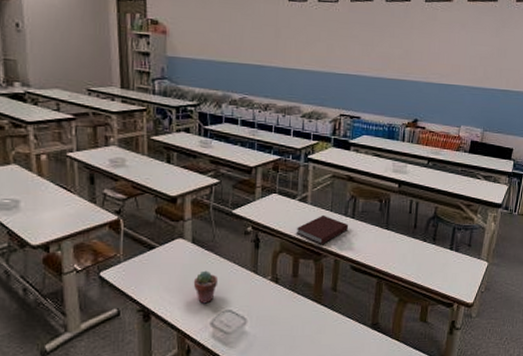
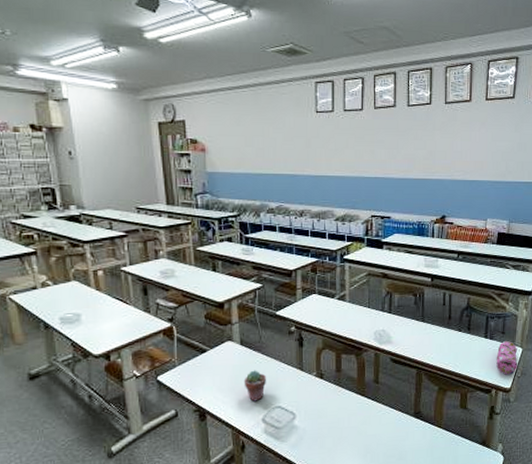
notebook: present [296,214,349,244] -> none [336,311,387,339]
pencil case: none [460,254,483,289] -> present [496,341,518,375]

